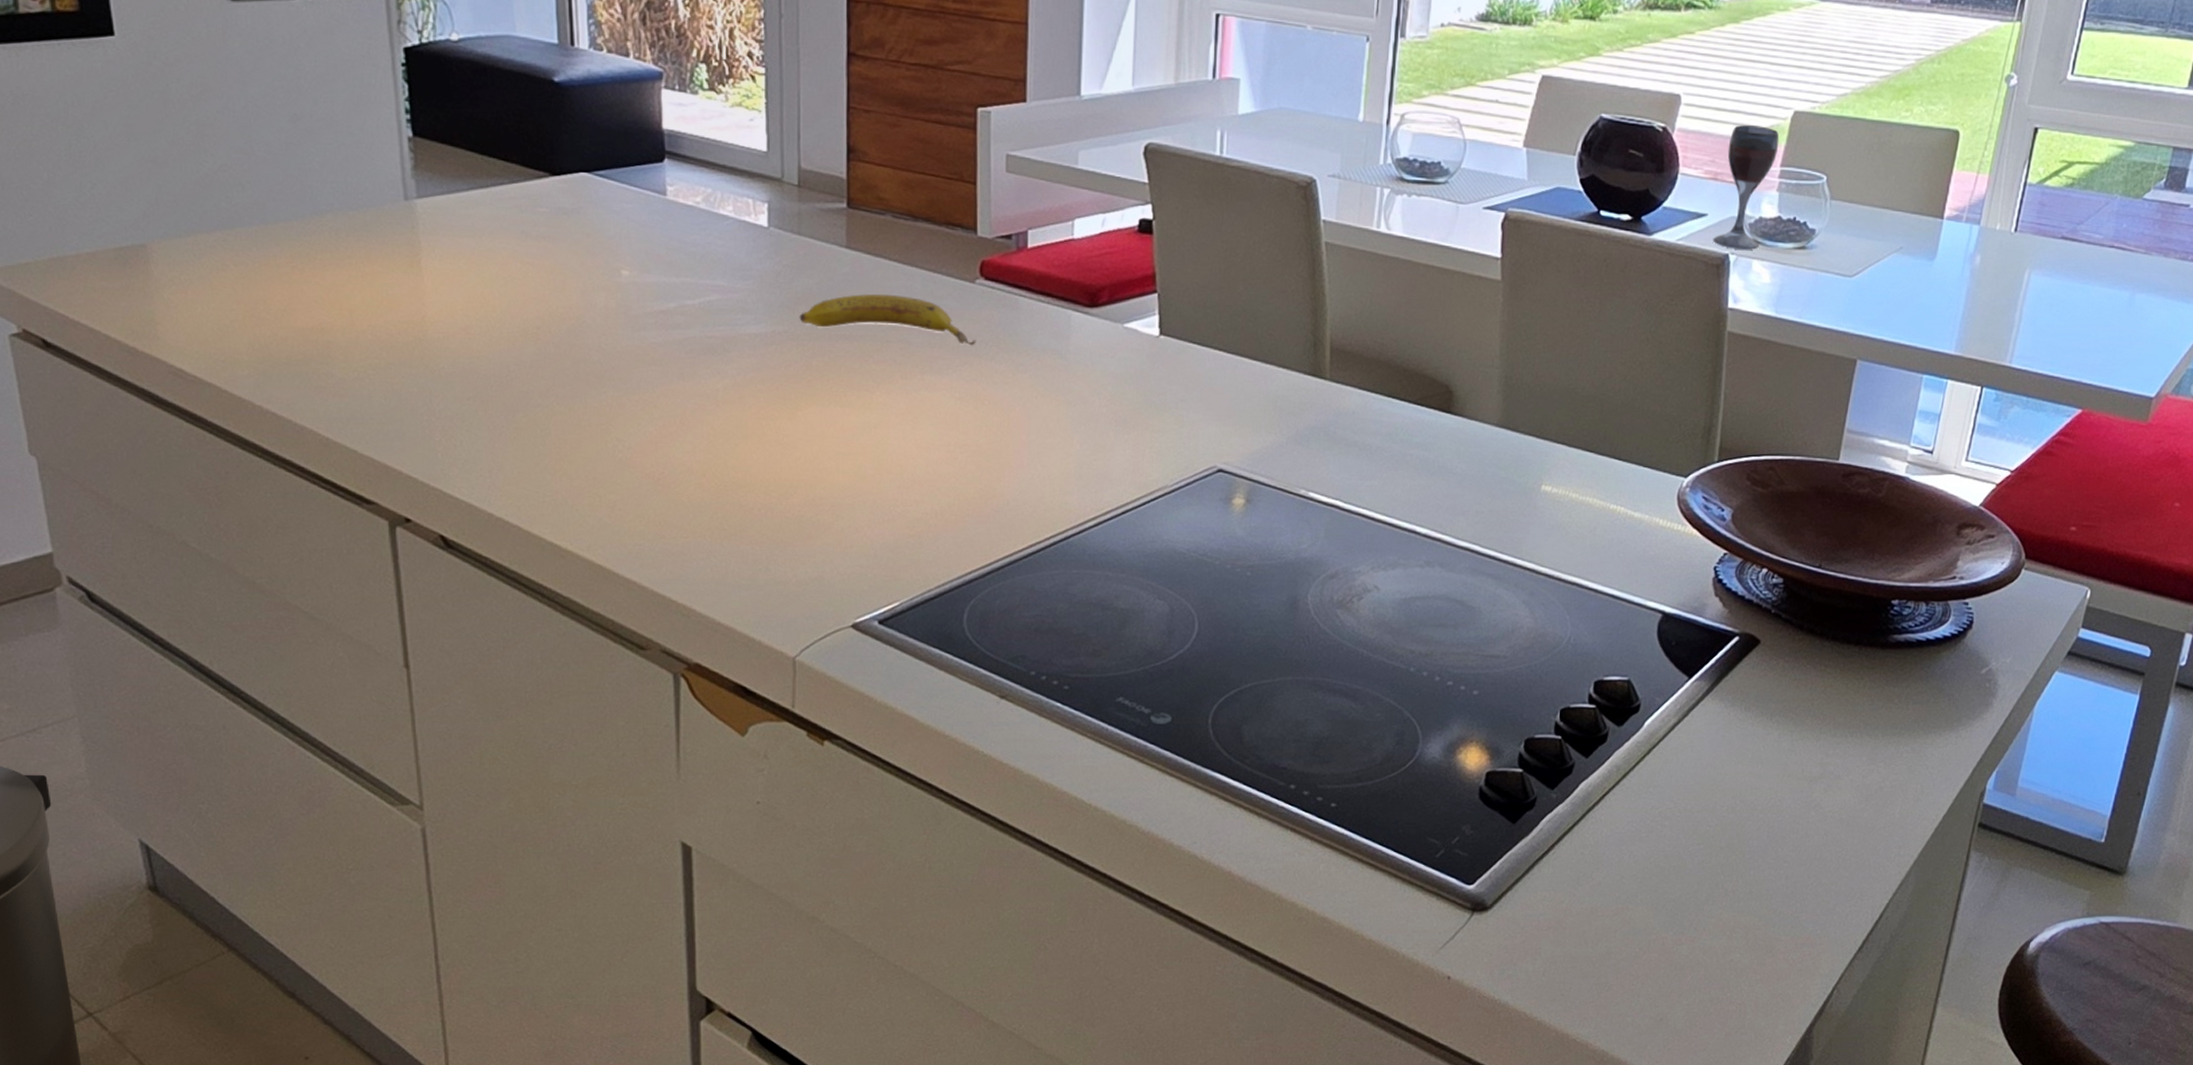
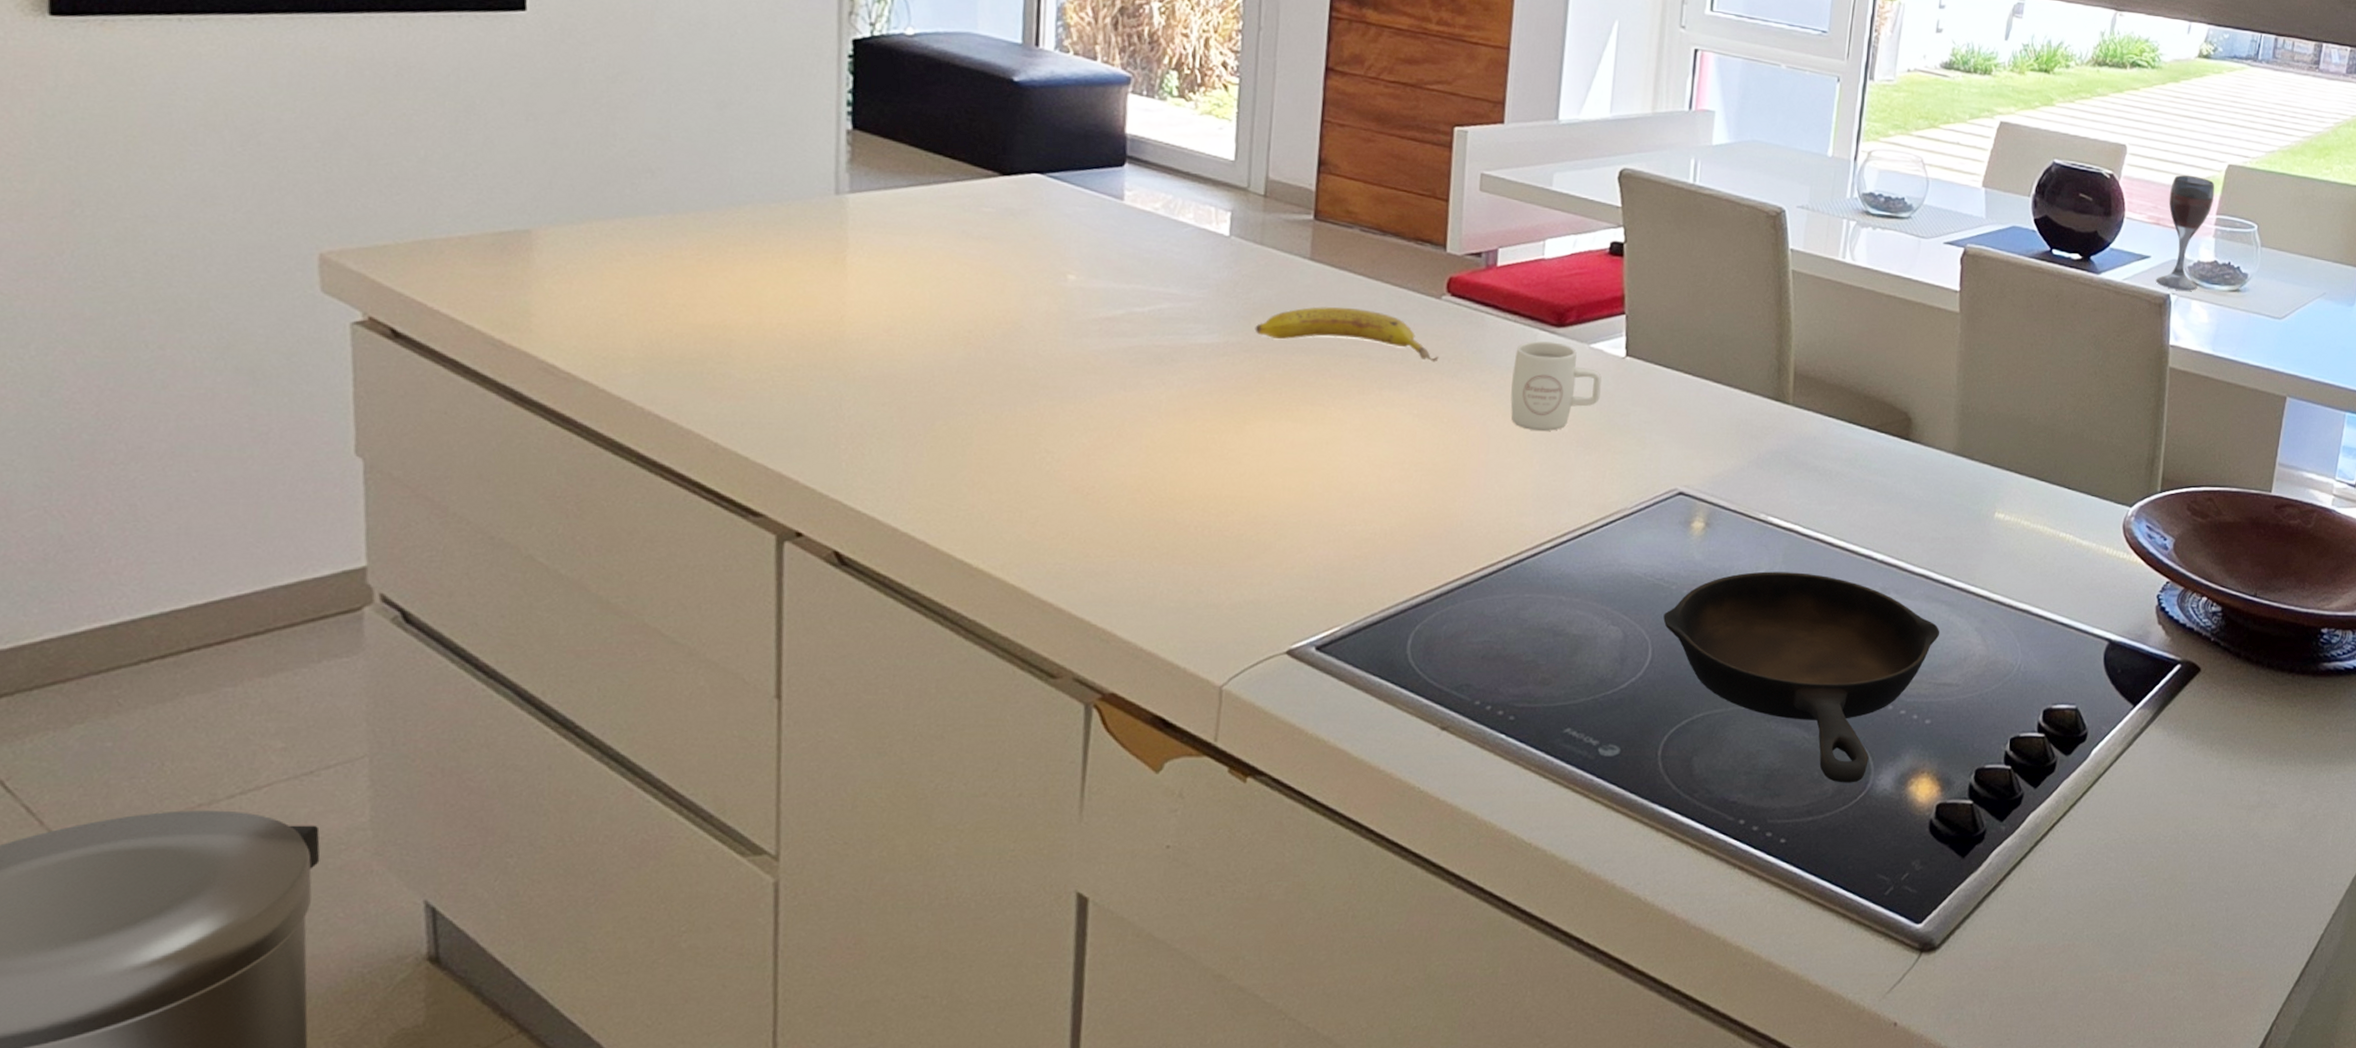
mug: none [1048,322,1137,411] -> present [1510,341,1602,431]
frying pan: none [1208,546,1487,751] -> present [1663,571,1940,783]

